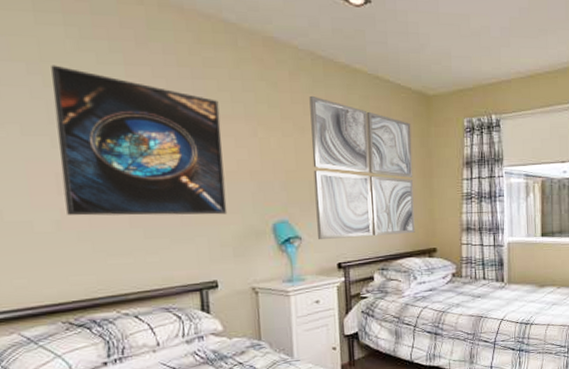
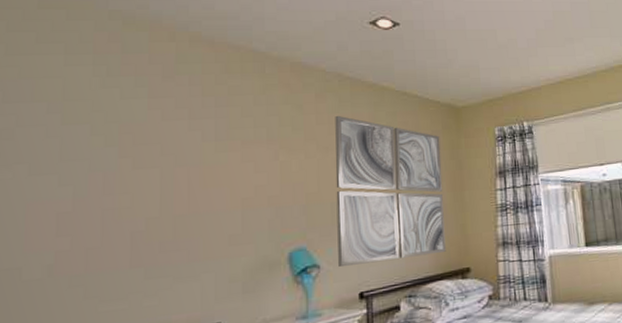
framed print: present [51,65,228,216] -> none [62,103,241,259]

